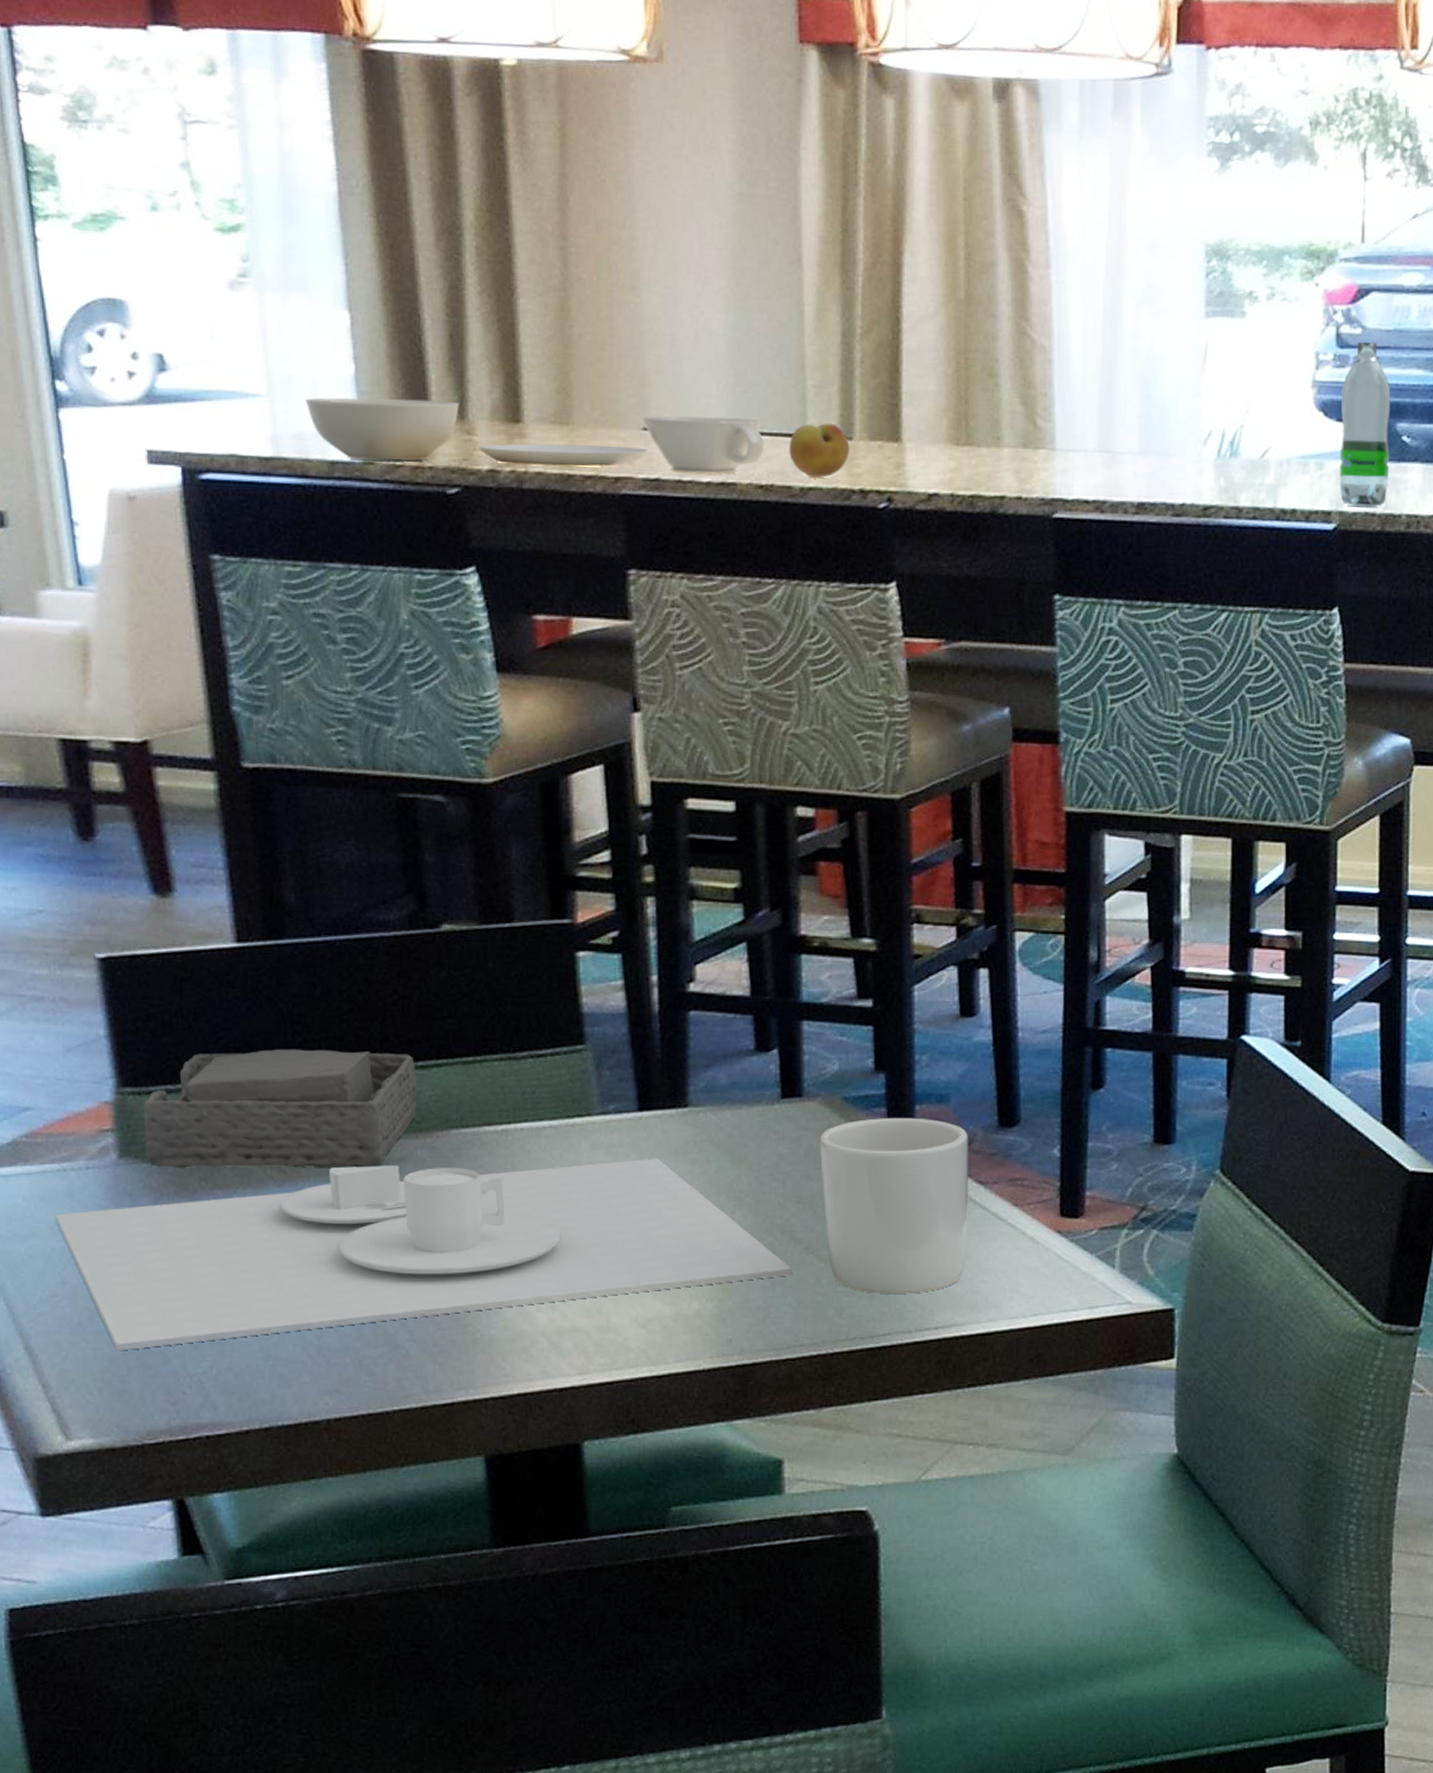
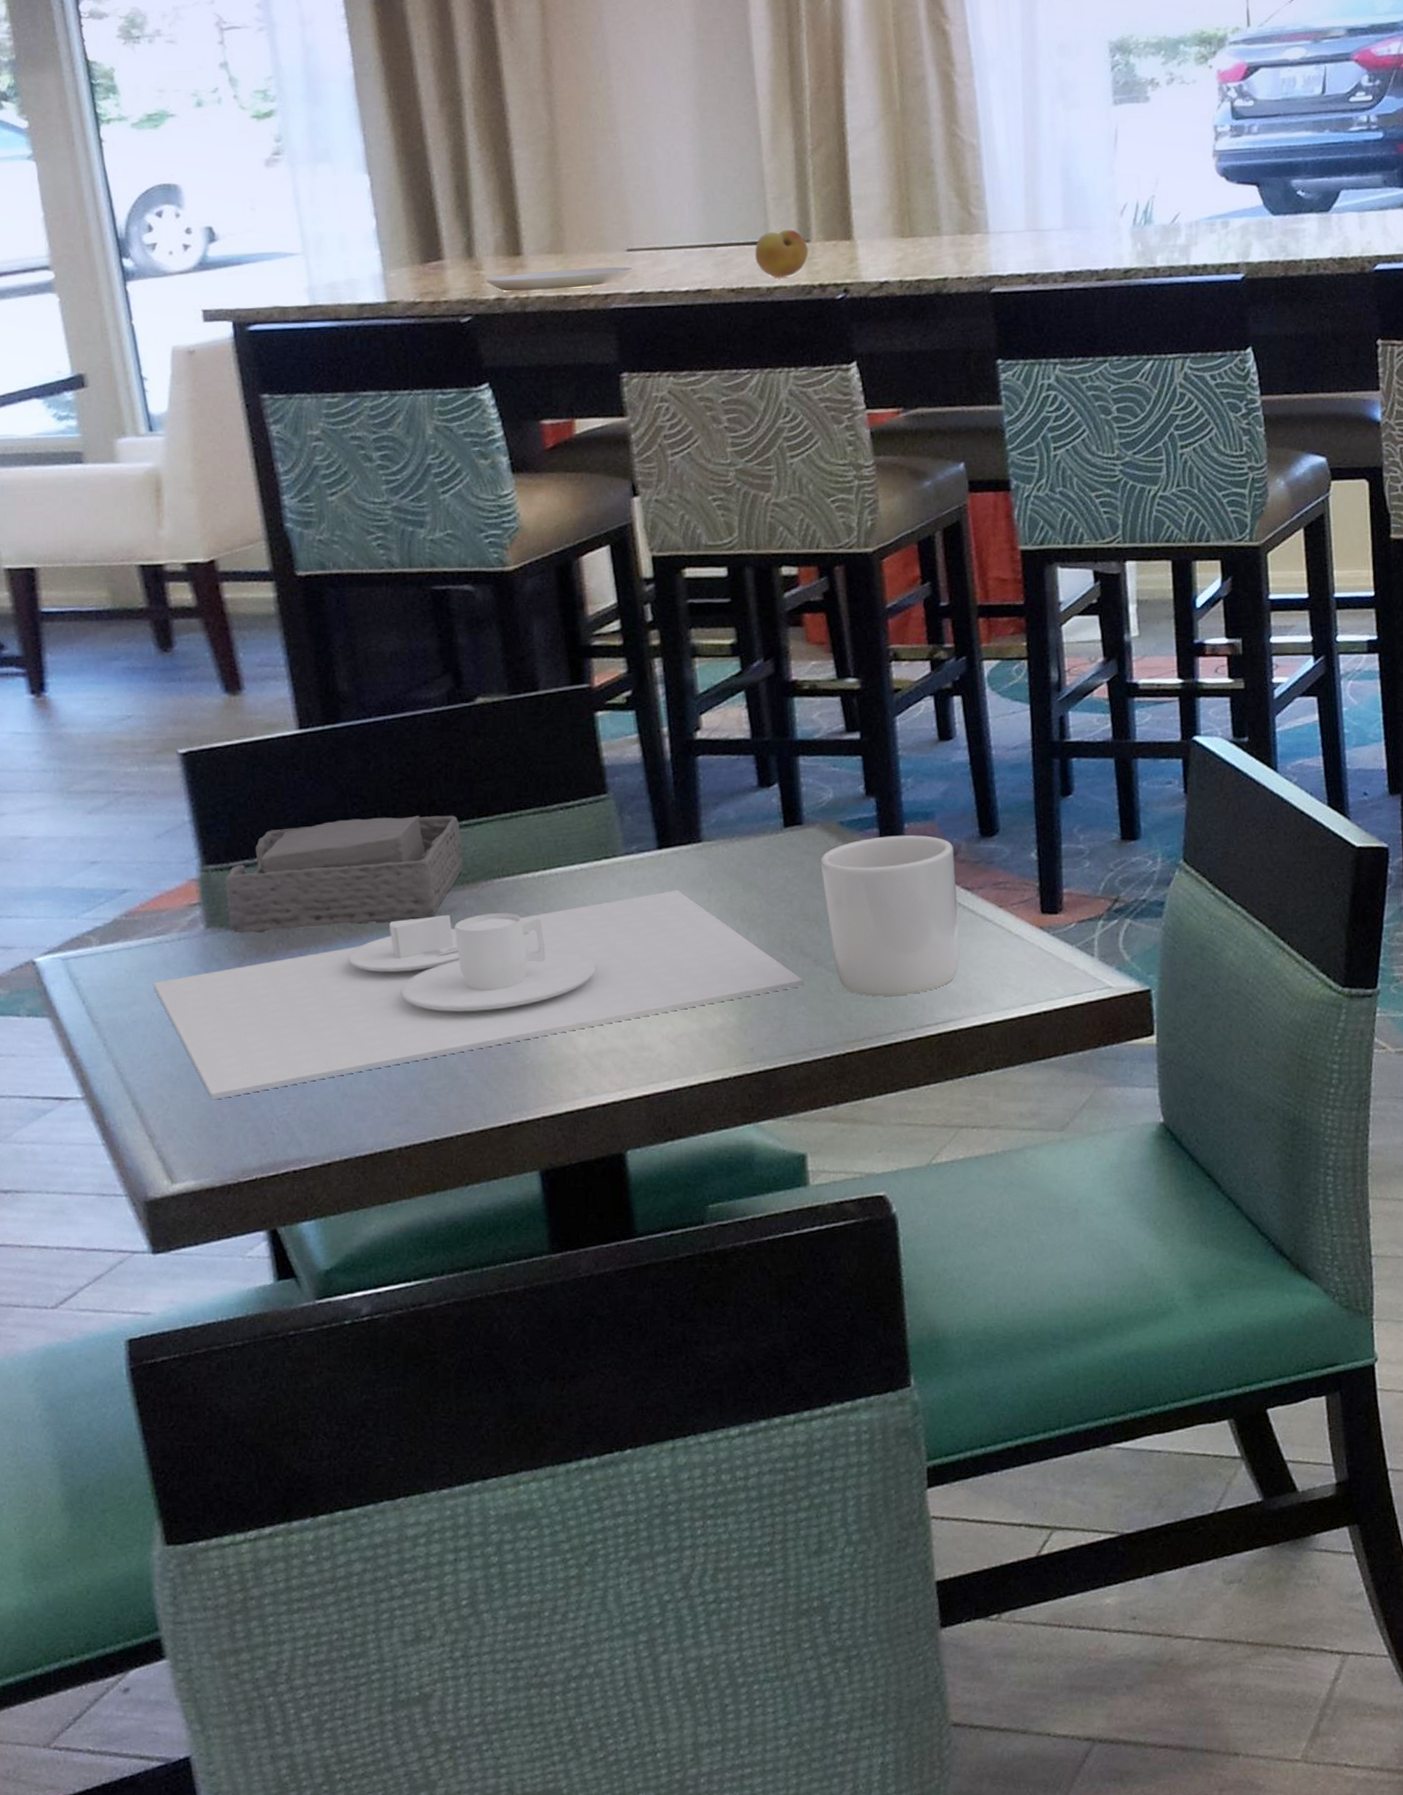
bowl: present [305,397,459,461] -> none [335,242,467,301]
cup: present [643,416,764,474] -> none [627,232,733,285]
bottle: present [1339,341,1391,507] -> none [1239,111,1289,257]

